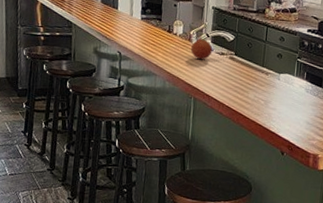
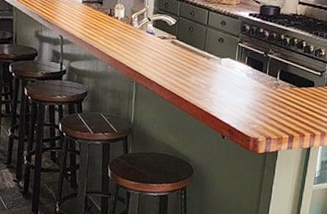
fruit: present [190,38,213,59] -> none [132,22,154,44]

